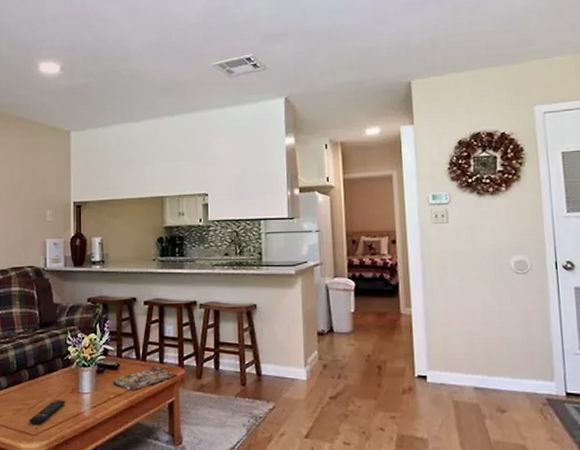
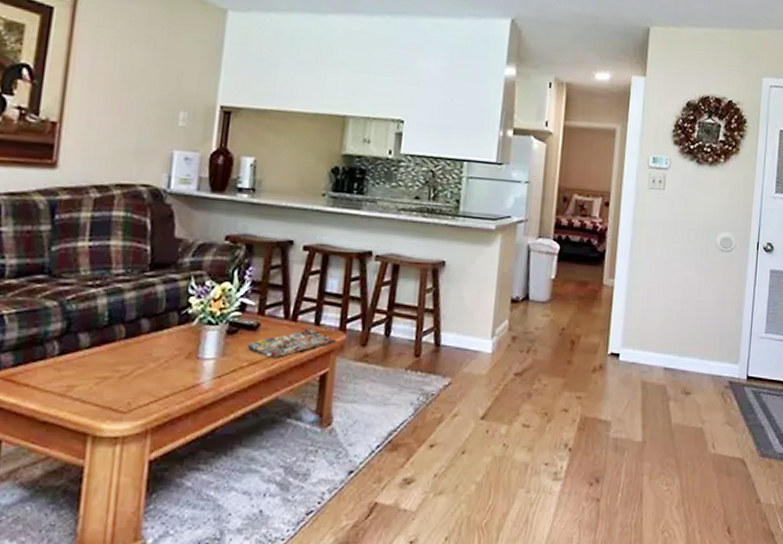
remote control: present [29,400,66,424] -> none [118,367,178,398]

